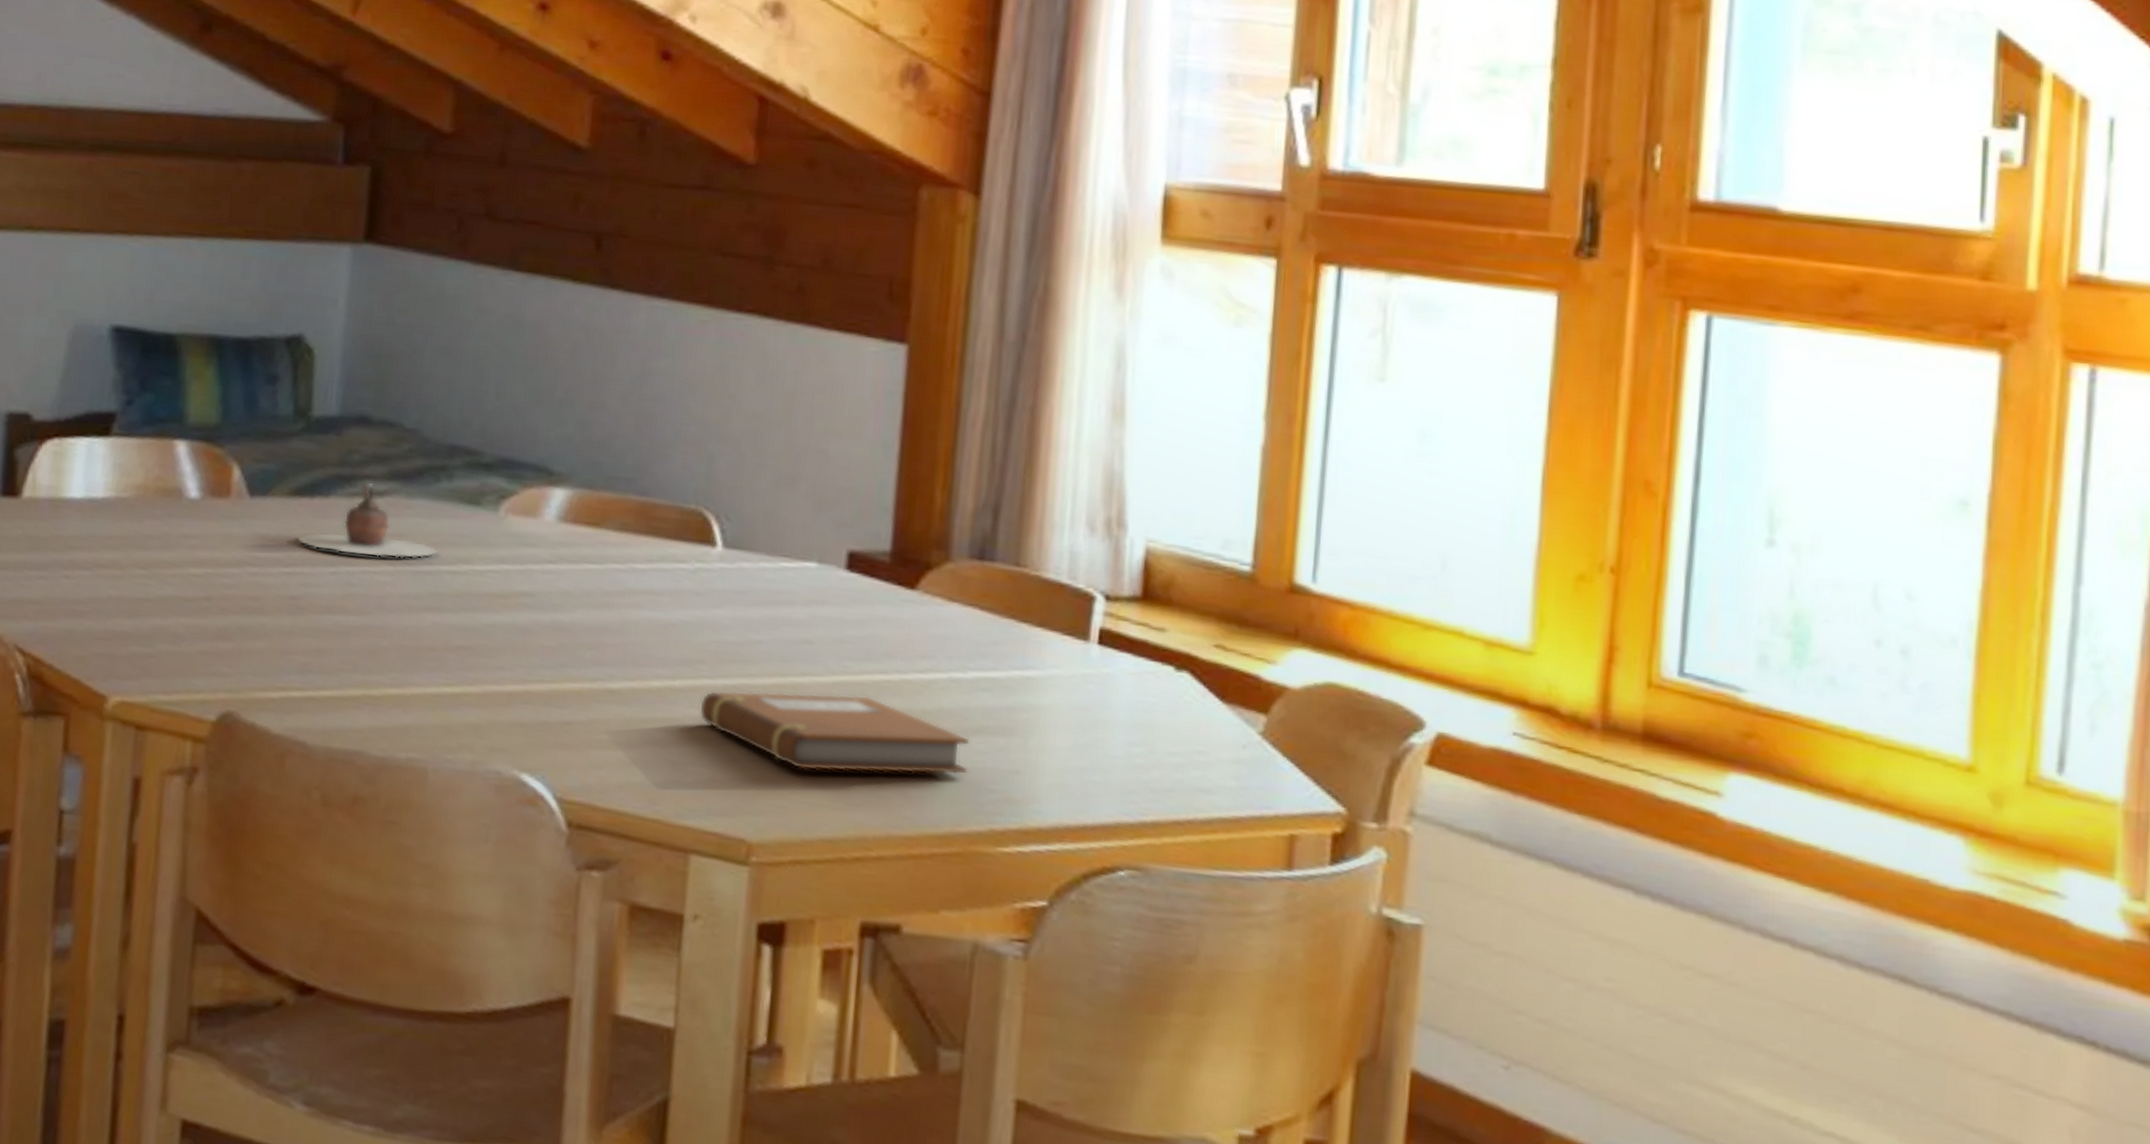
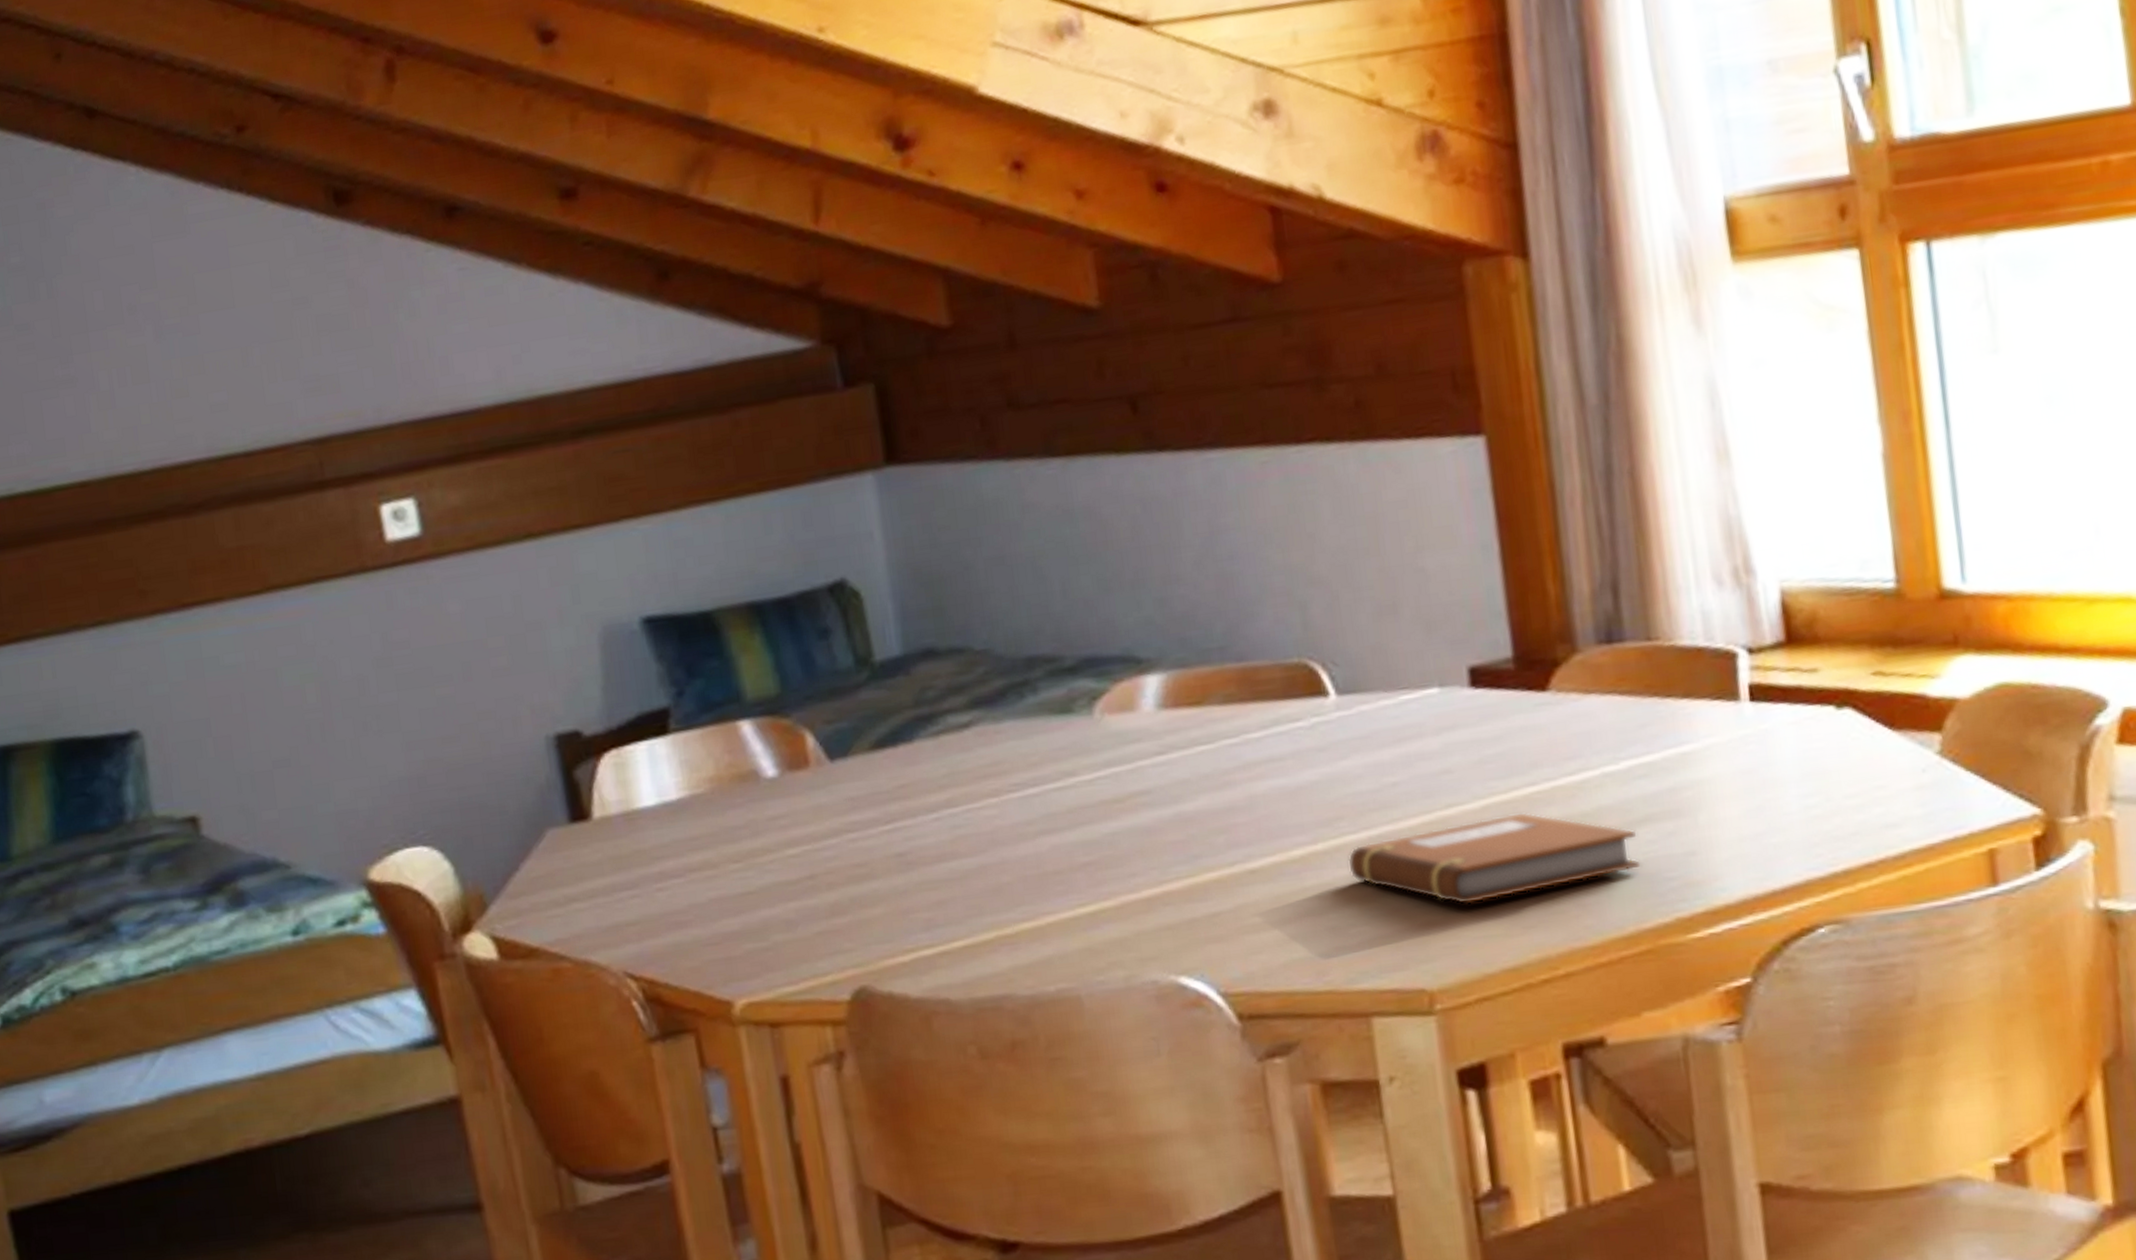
teapot: present [297,482,439,559] -> none [889,716,1040,799]

